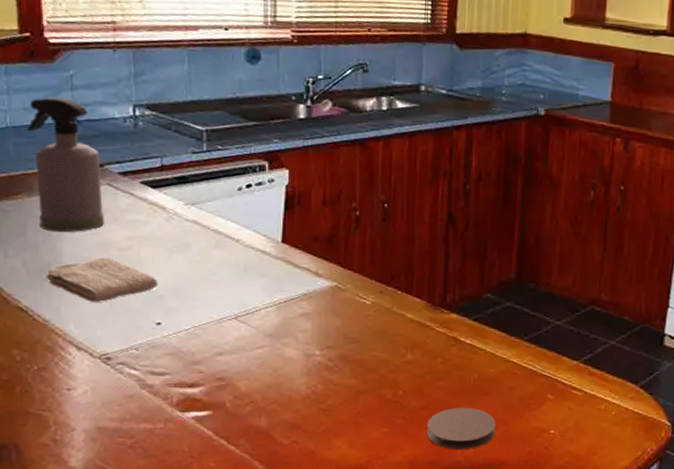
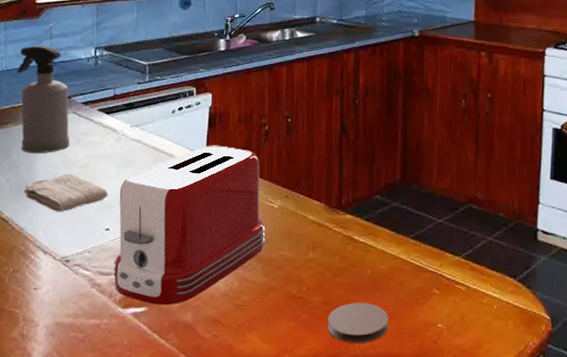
toaster: none [168,230,356,409] -> present [113,145,266,306]

